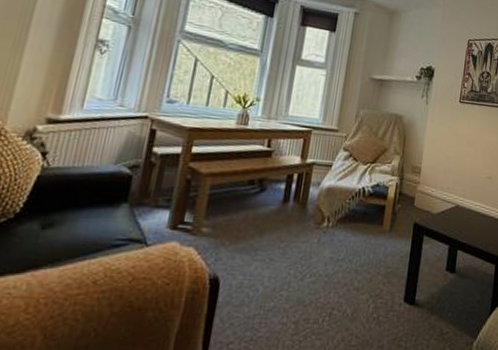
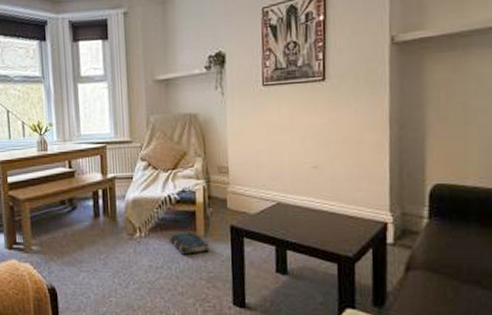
book: none [355,225,392,249] -> present [168,231,209,255]

